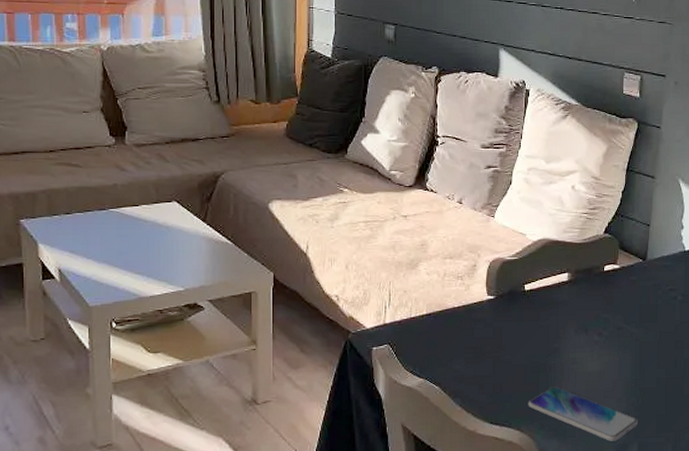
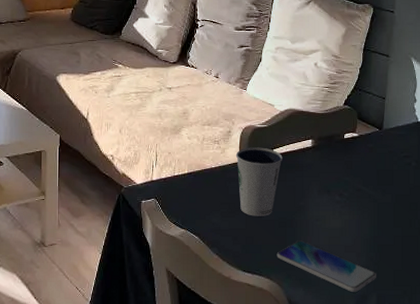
dixie cup: none [481,283,535,361] -> present [235,147,283,216]

